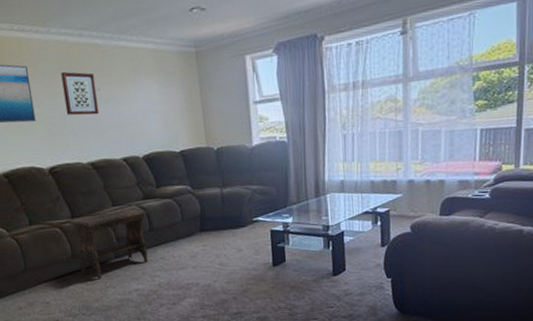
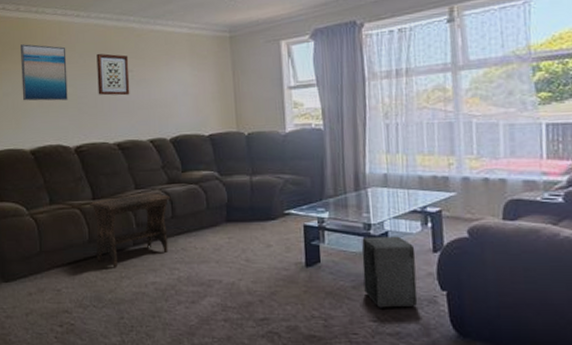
speaker: none [321,235,368,297] -> present [362,236,418,309]

